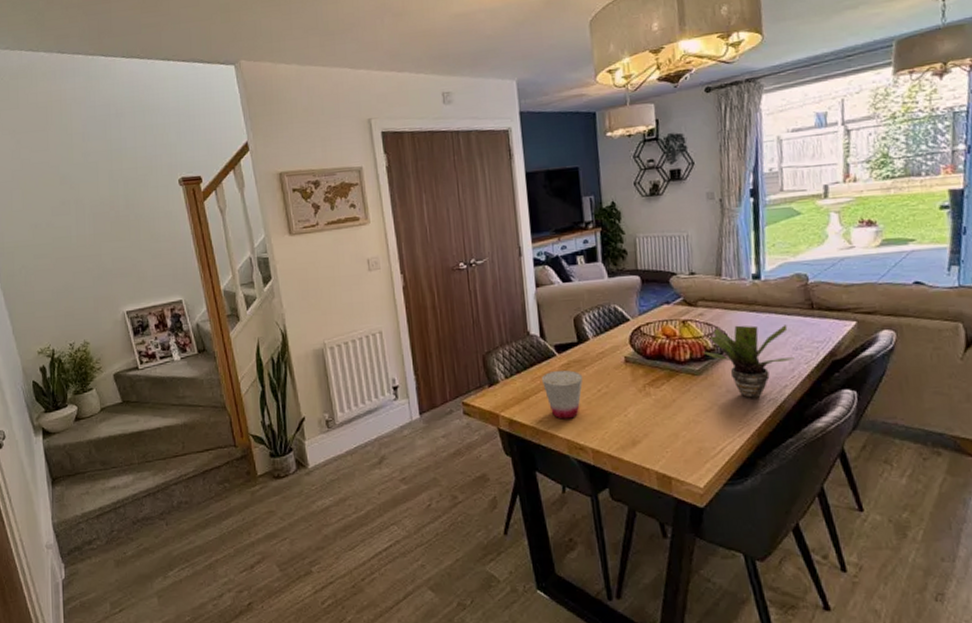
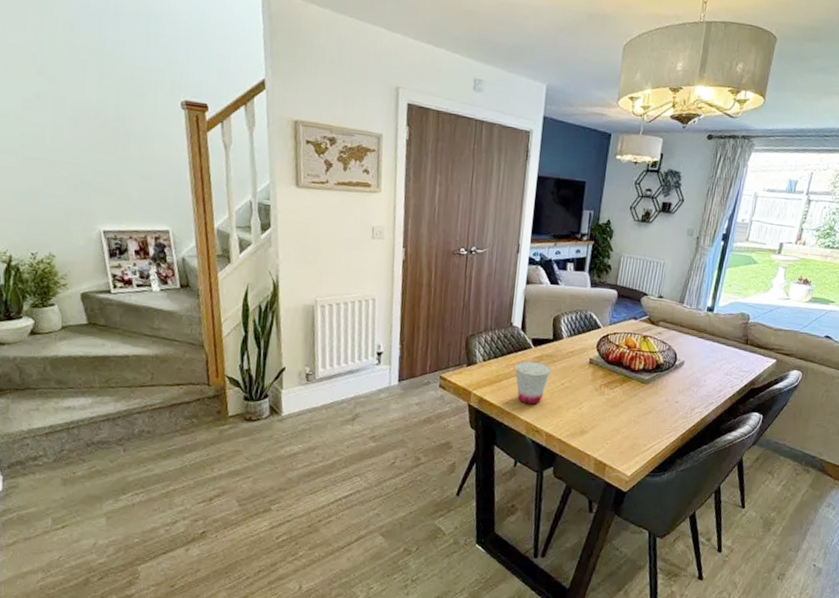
potted plant: present [701,325,795,399] -> none [653,347,725,410]

